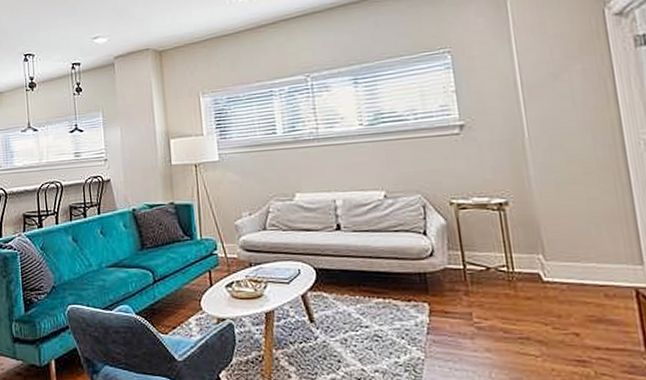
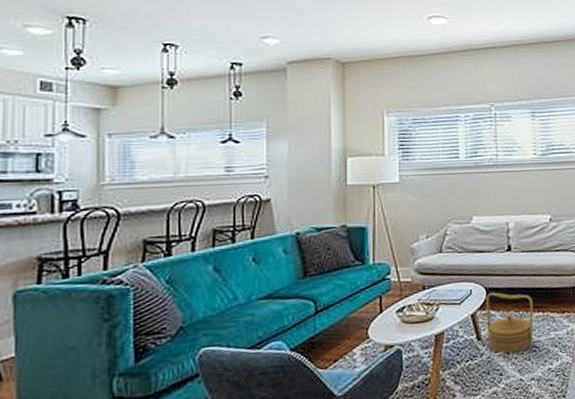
basket: none [316,273,374,340] -> present [486,292,534,353]

